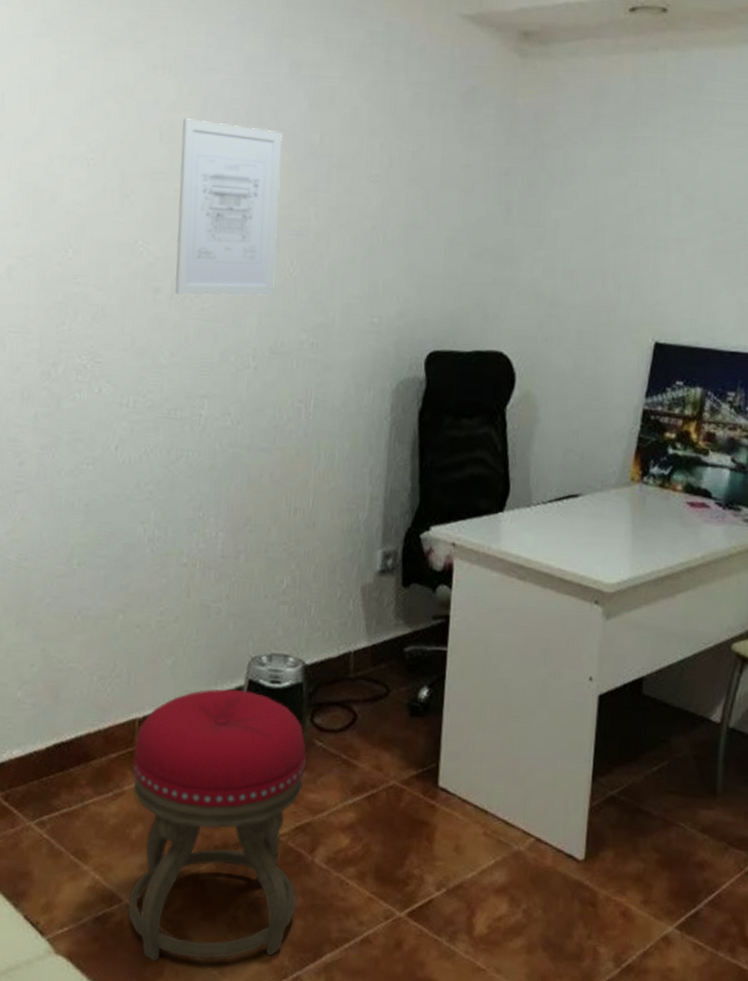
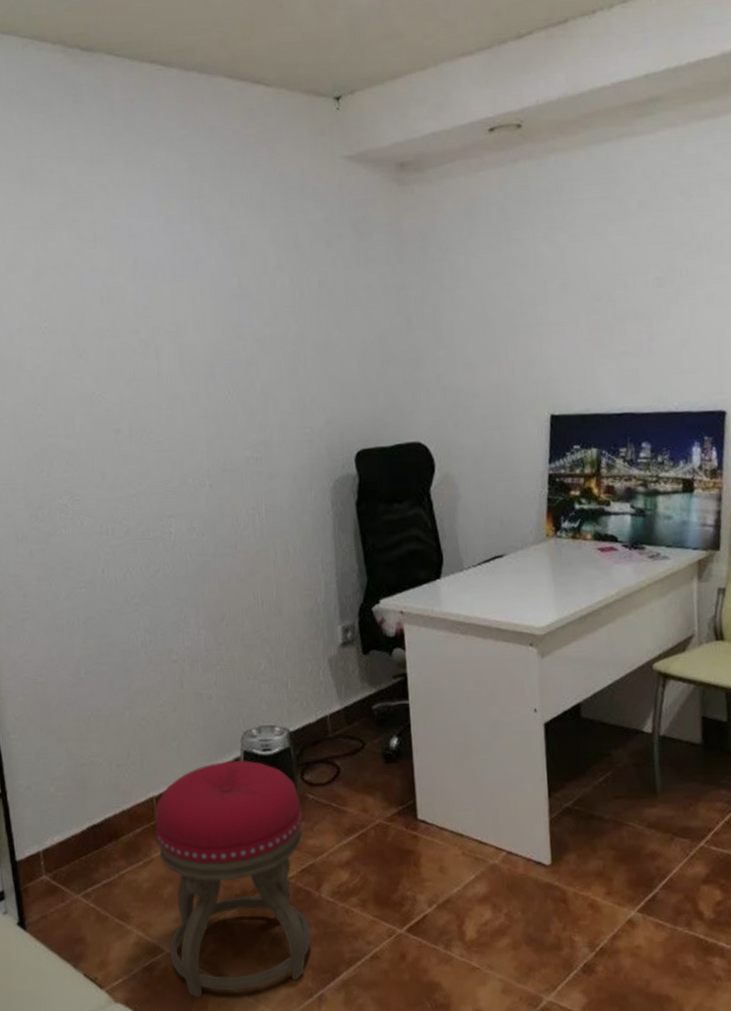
wall art: present [175,118,283,296] -> none [118,280,218,433]

